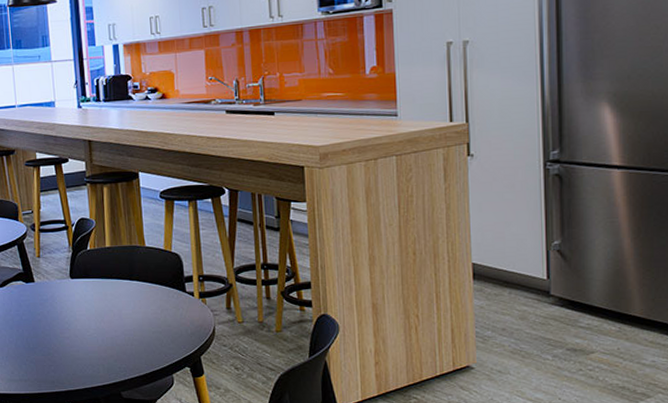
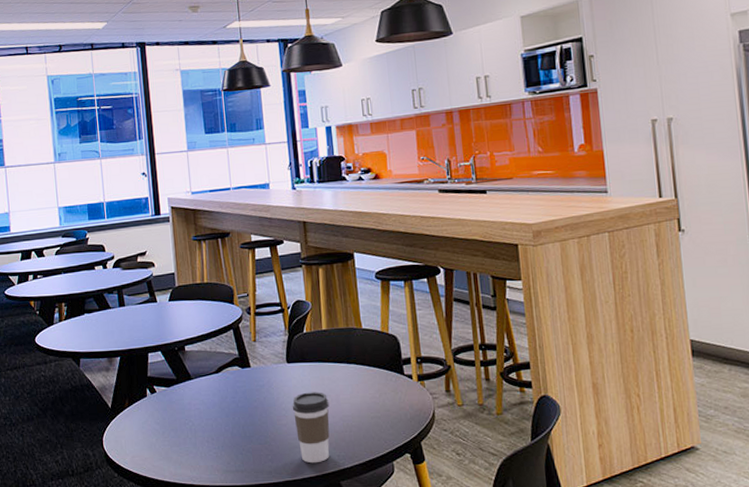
coffee cup: none [75,307,112,375] -> present [292,392,330,464]

